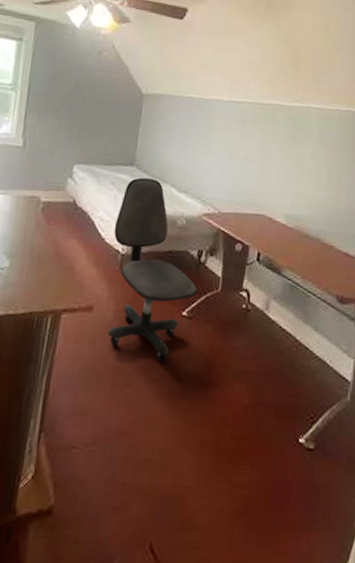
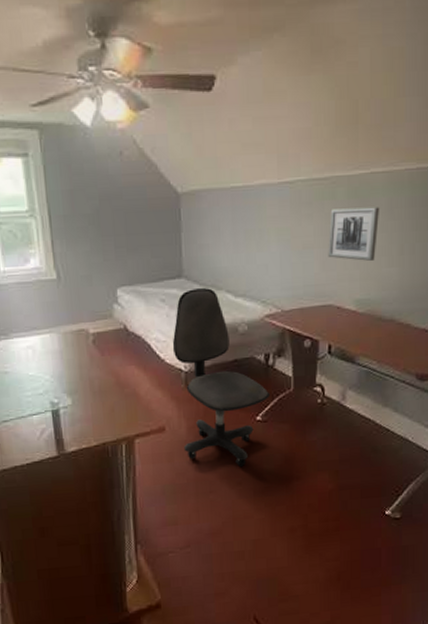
wall art: none [265,131,312,183] -> present [328,207,379,262]

